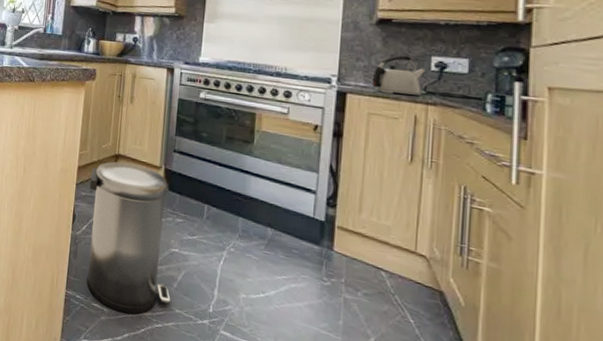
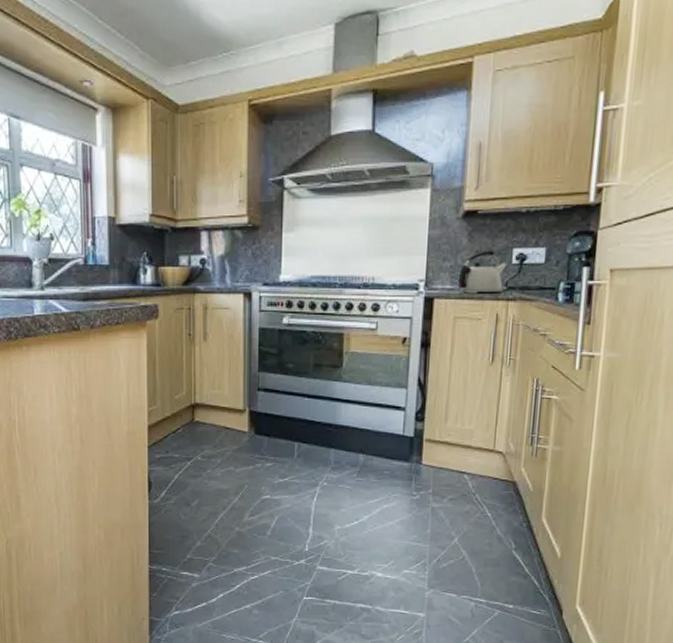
pedal bin: present [86,161,172,315] -> none [164,411,267,574]

